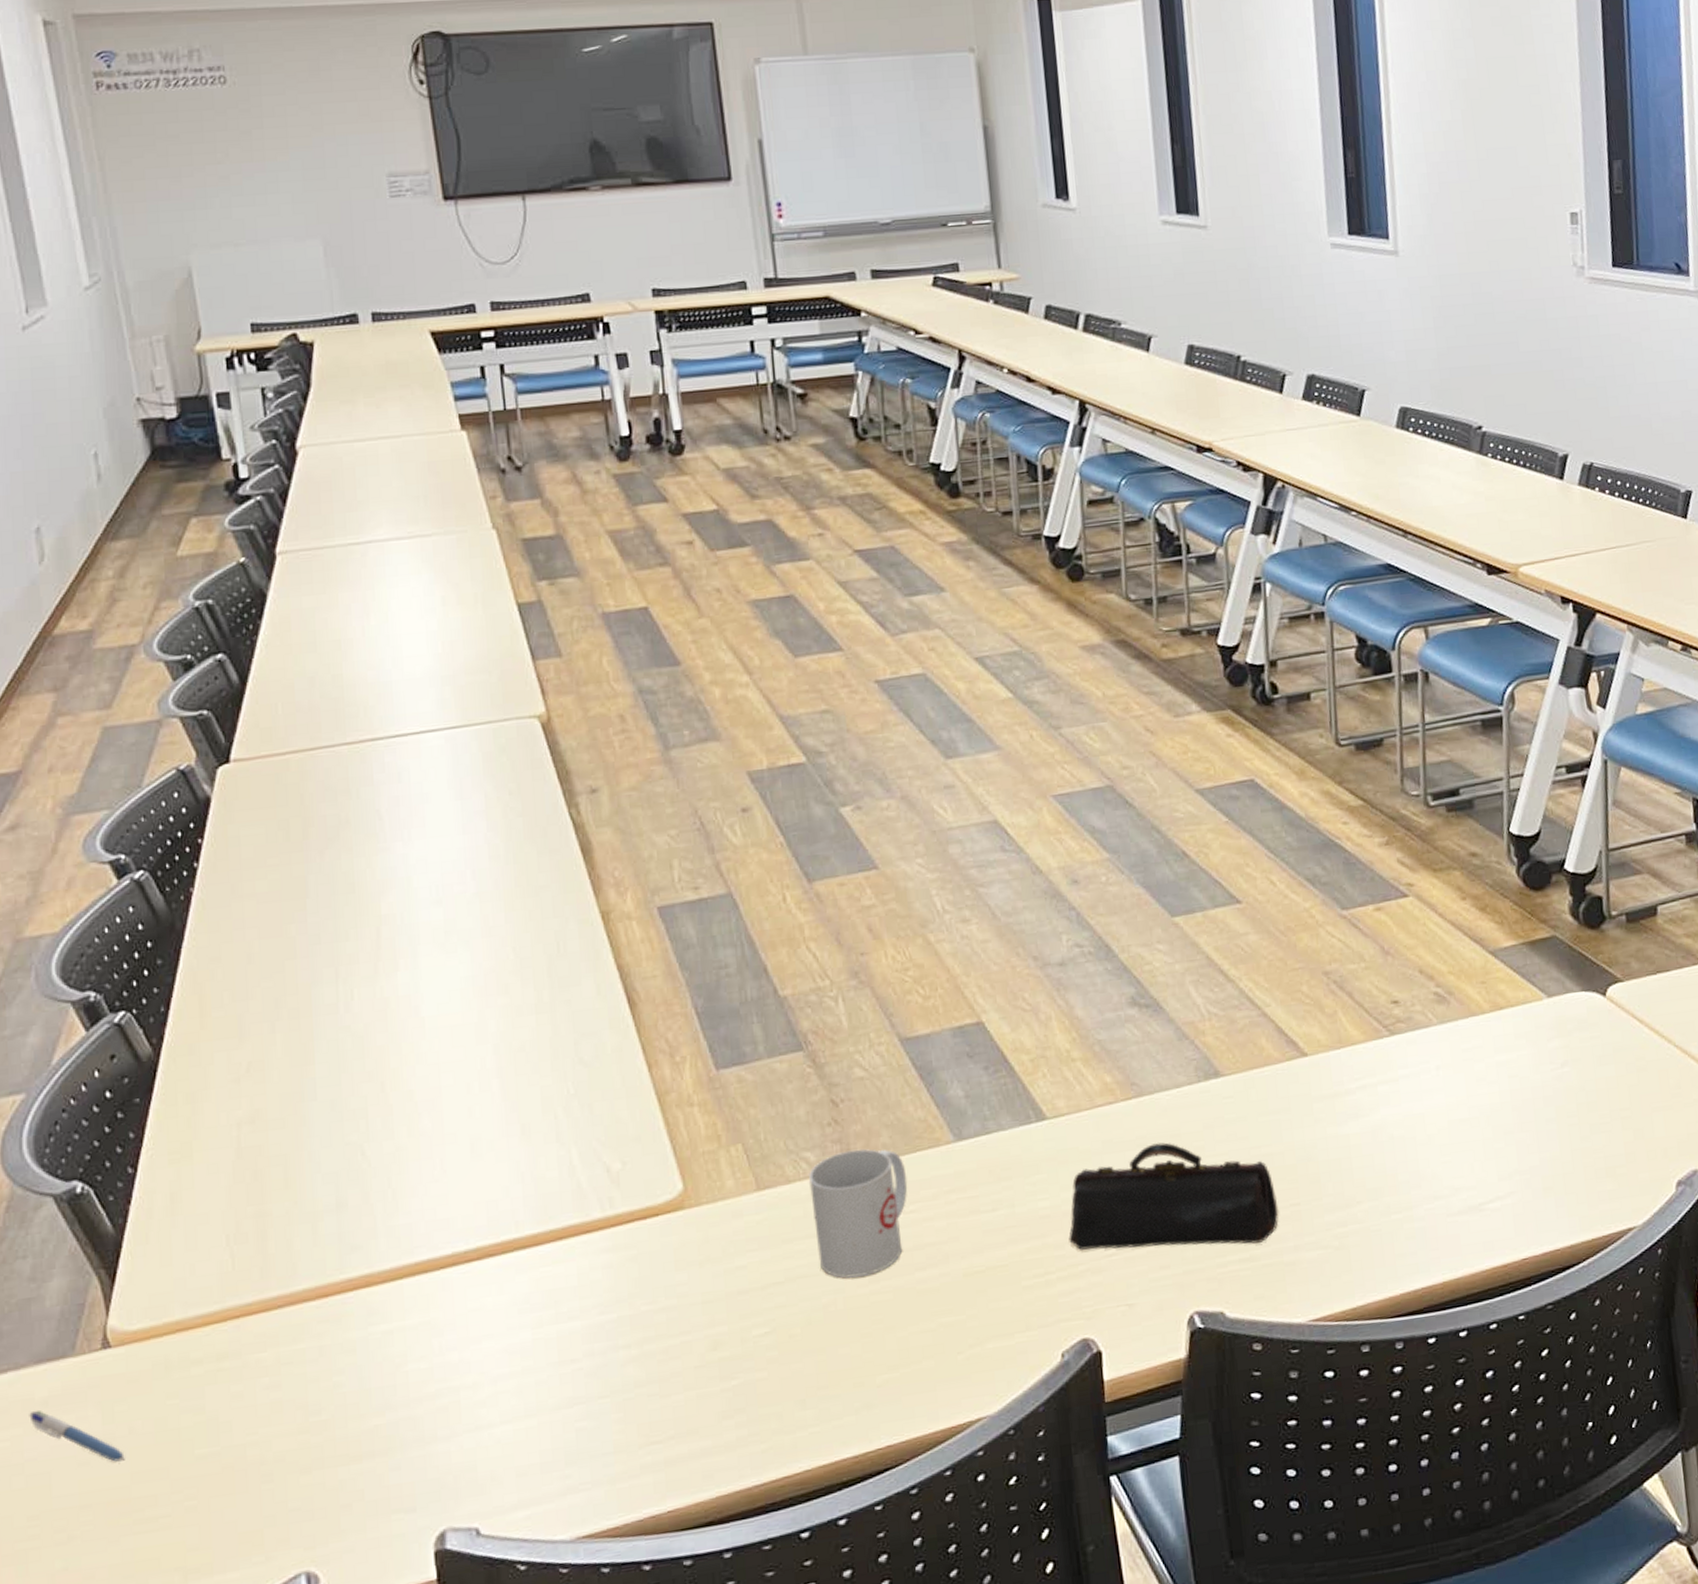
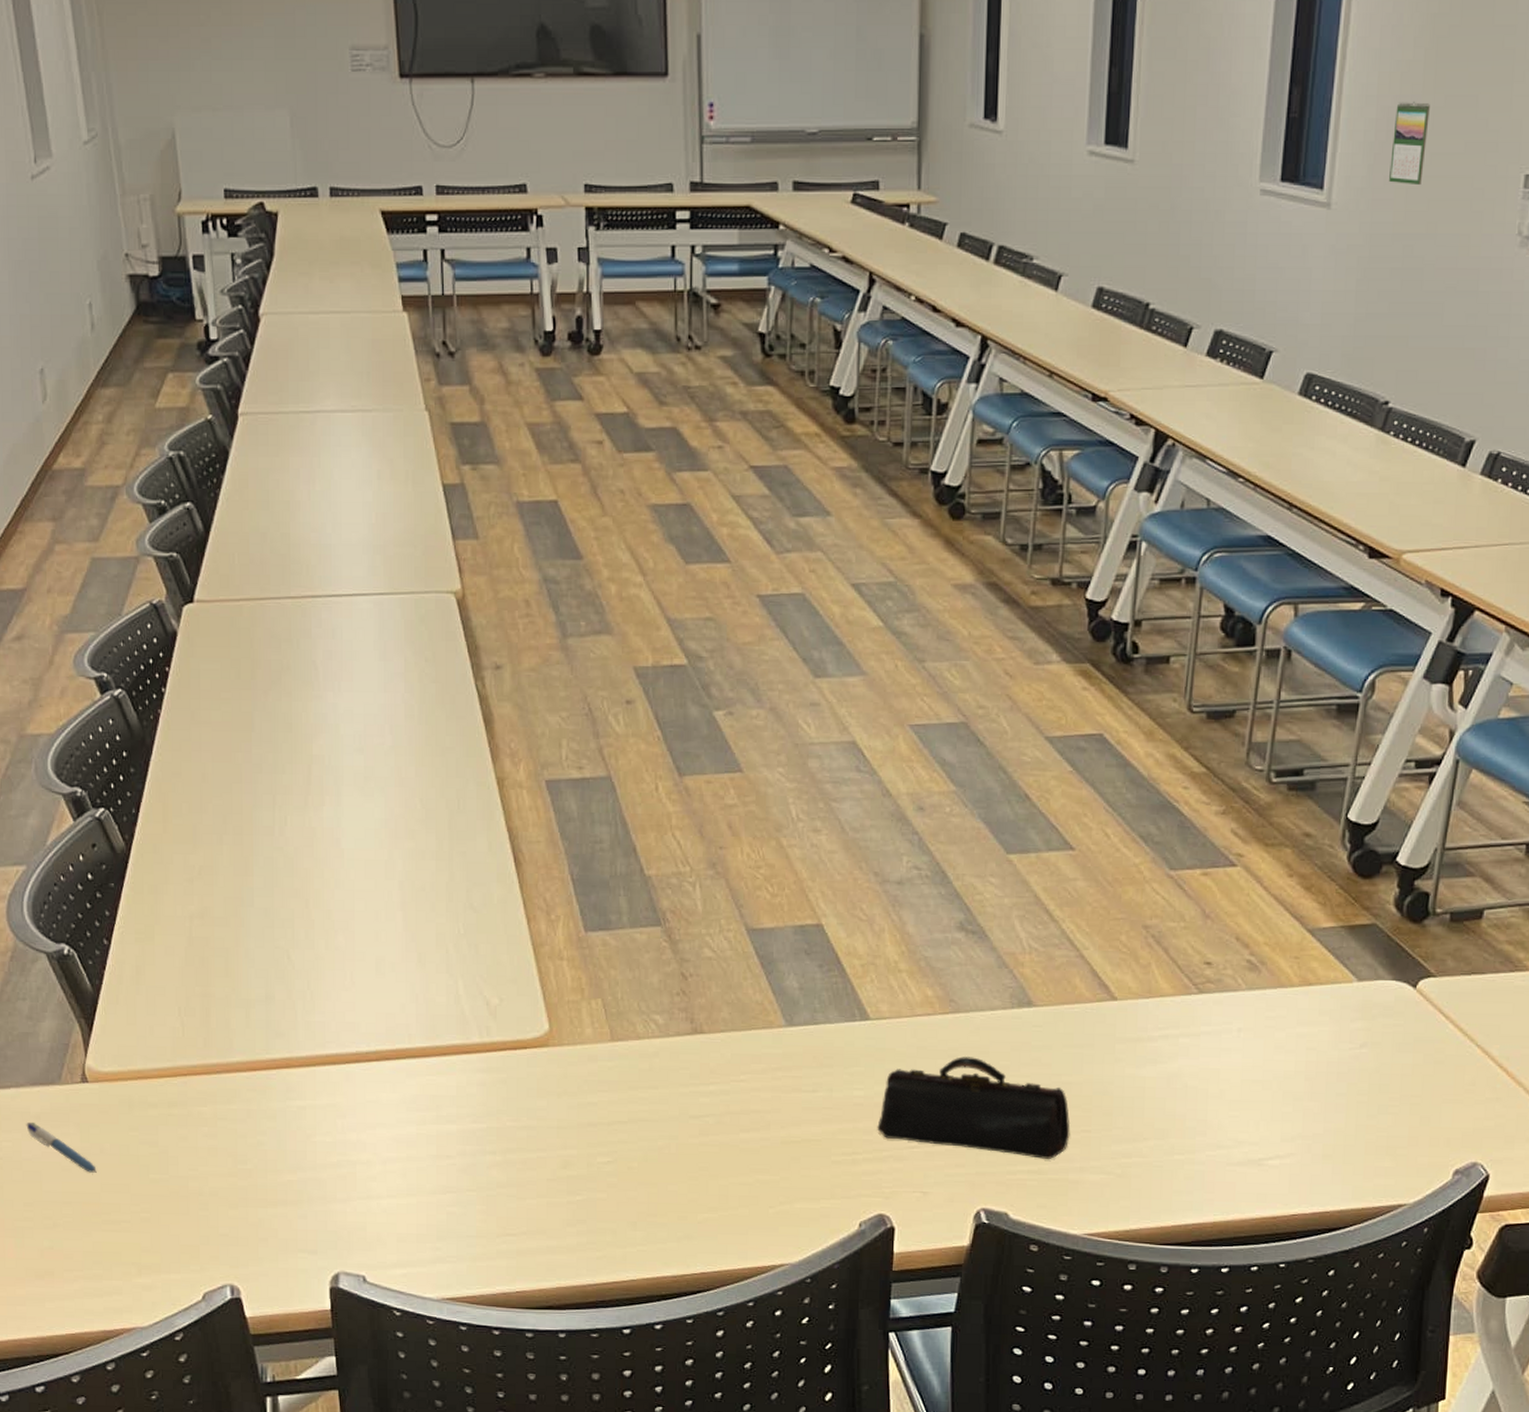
mug: present [808,1149,908,1278] -> none [655,1019,741,1129]
calendar: none [1444,156,1478,229] -> present [1389,102,1430,186]

